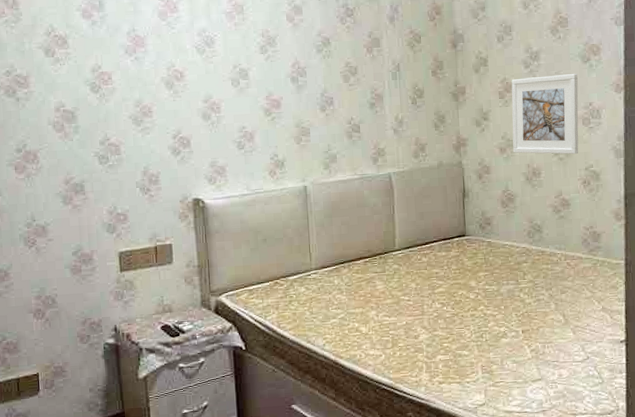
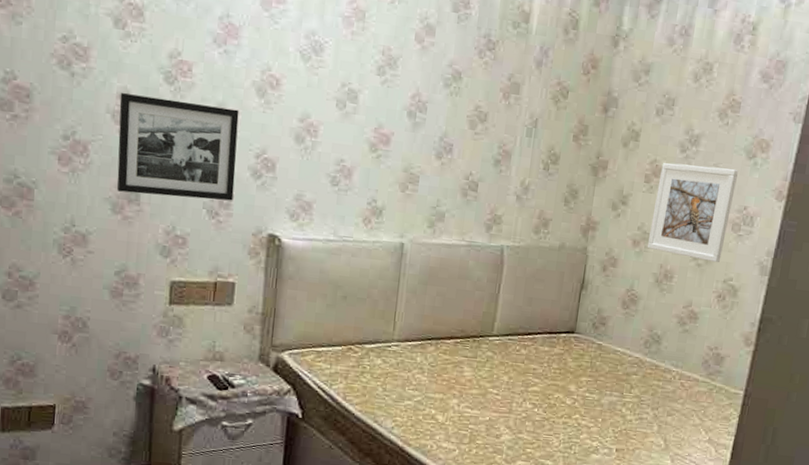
picture frame: none [57,102,160,186] -> present [117,93,239,201]

